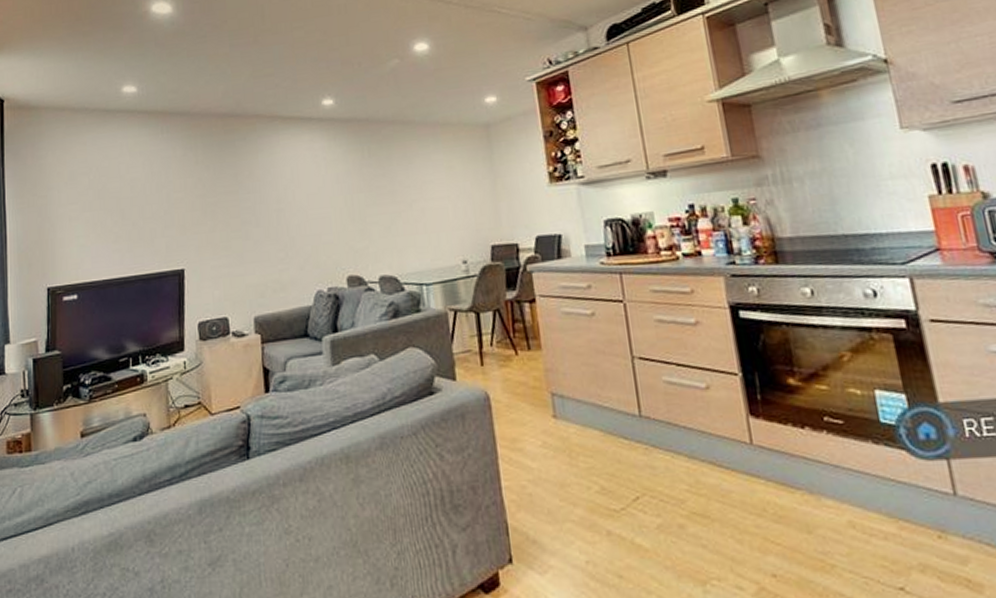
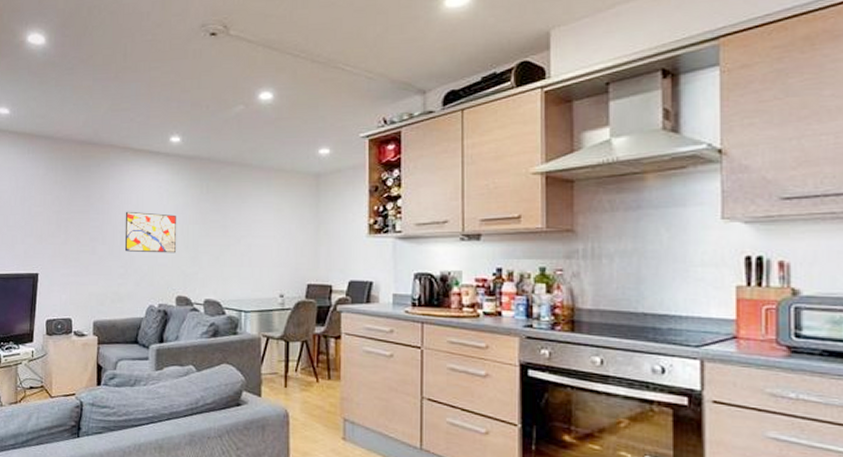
wall art: none [279,185,342,232] -> present [124,211,177,253]

